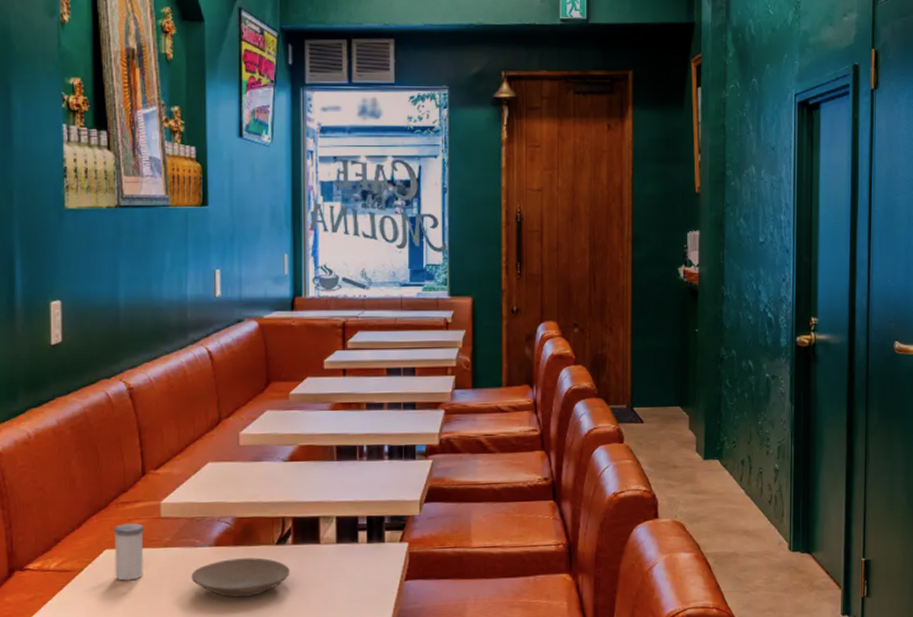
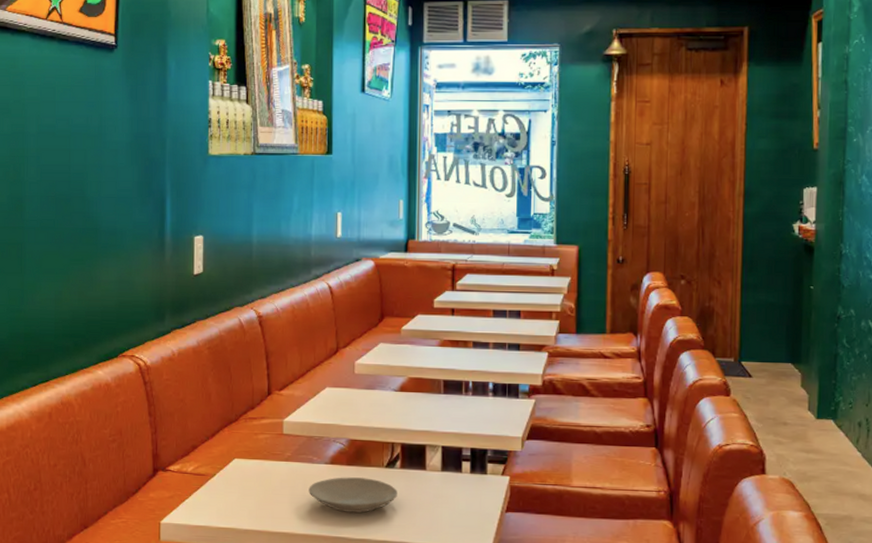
salt shaker: present [113,523,144,581] -> none [241,437,268,489]

